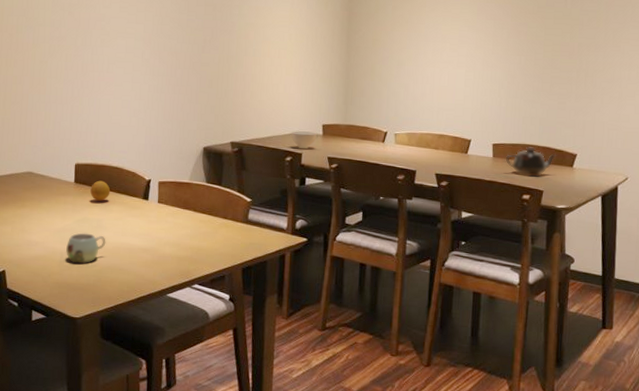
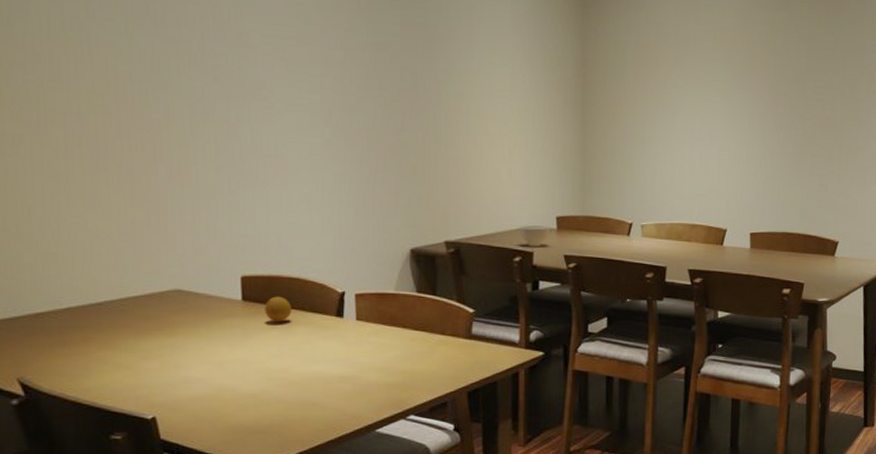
mug: present [66,233,106,263] -> none [238,363,291,400]
teapot: present [505,146,557,176] -> none [763,235,818,267]

